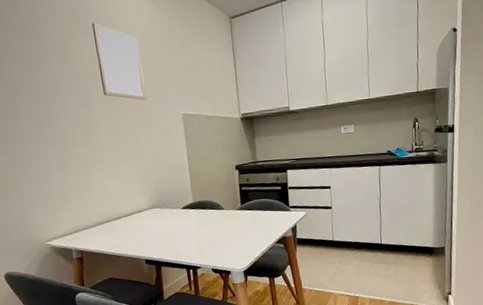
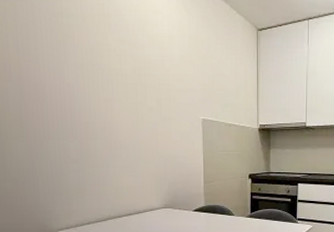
wall art: present [91,22,146,100] -> none [121,20,168,102]

